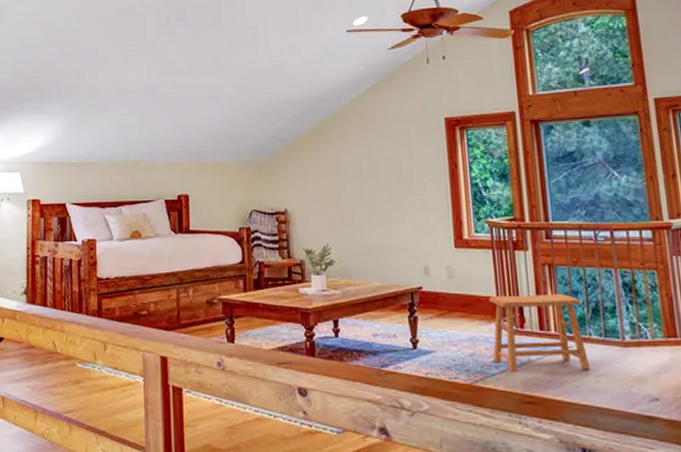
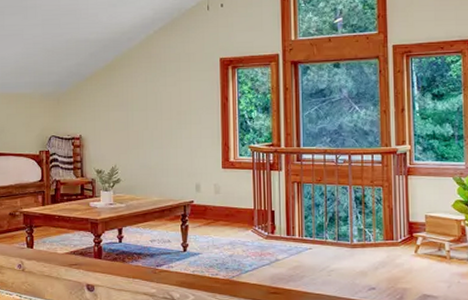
stool: present [489,293,591,372] -> none [247,206,324,269]

